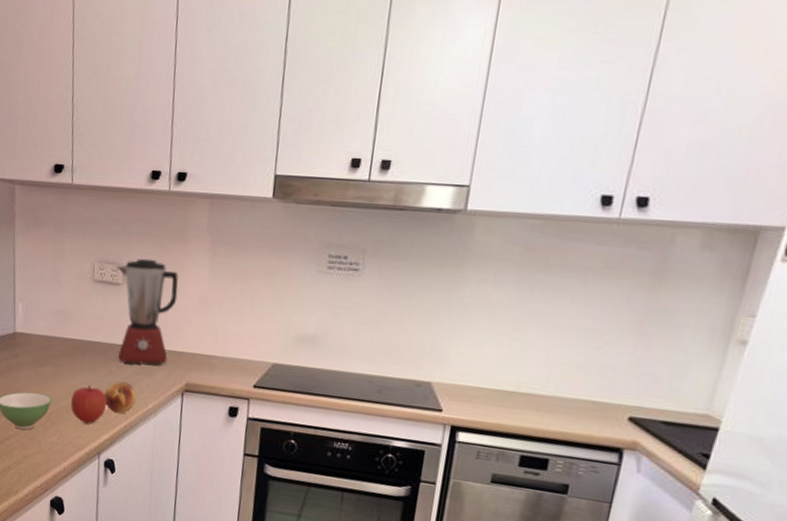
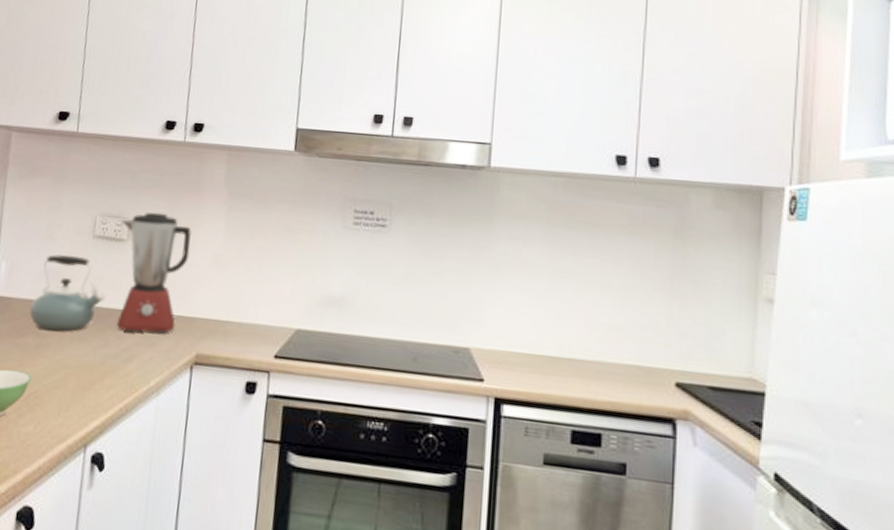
kettle: none [45,296,107,362] -> present [29,254,106,331]
fruit: present [70,385,107,424] -> none [54,359,100,408]
fruit: present [104,381,137,415] -> none [97,353,137,395]

